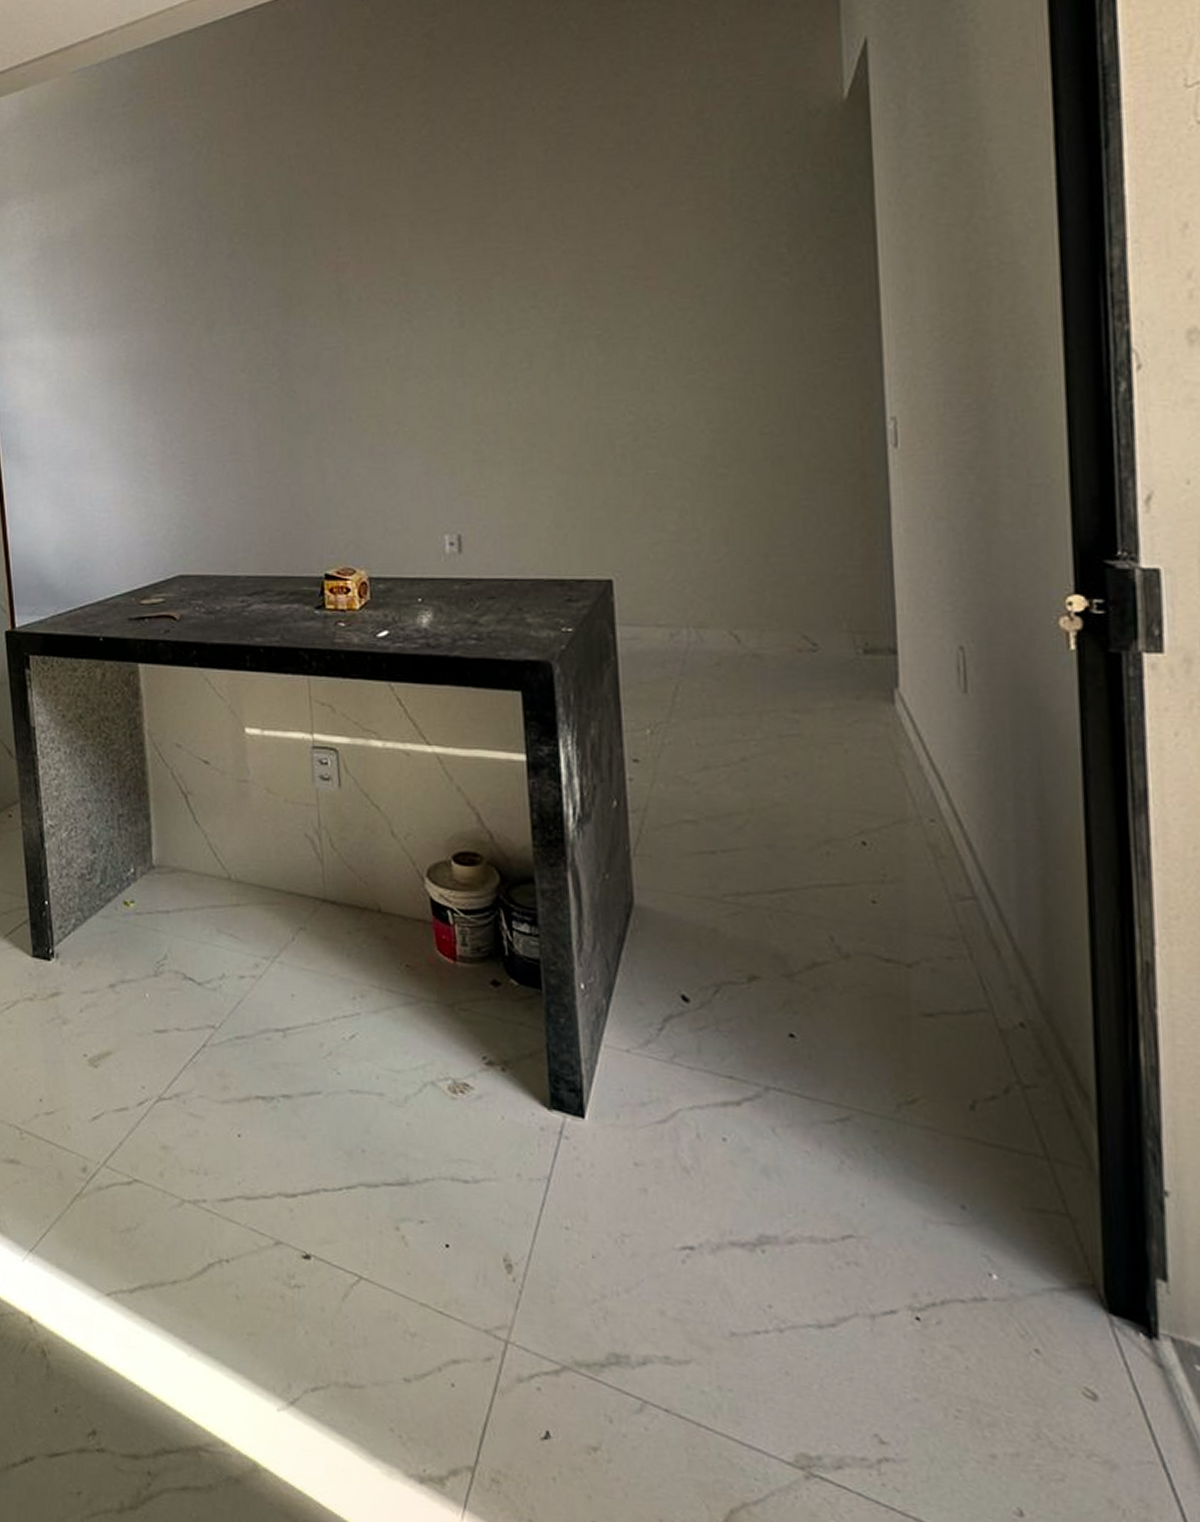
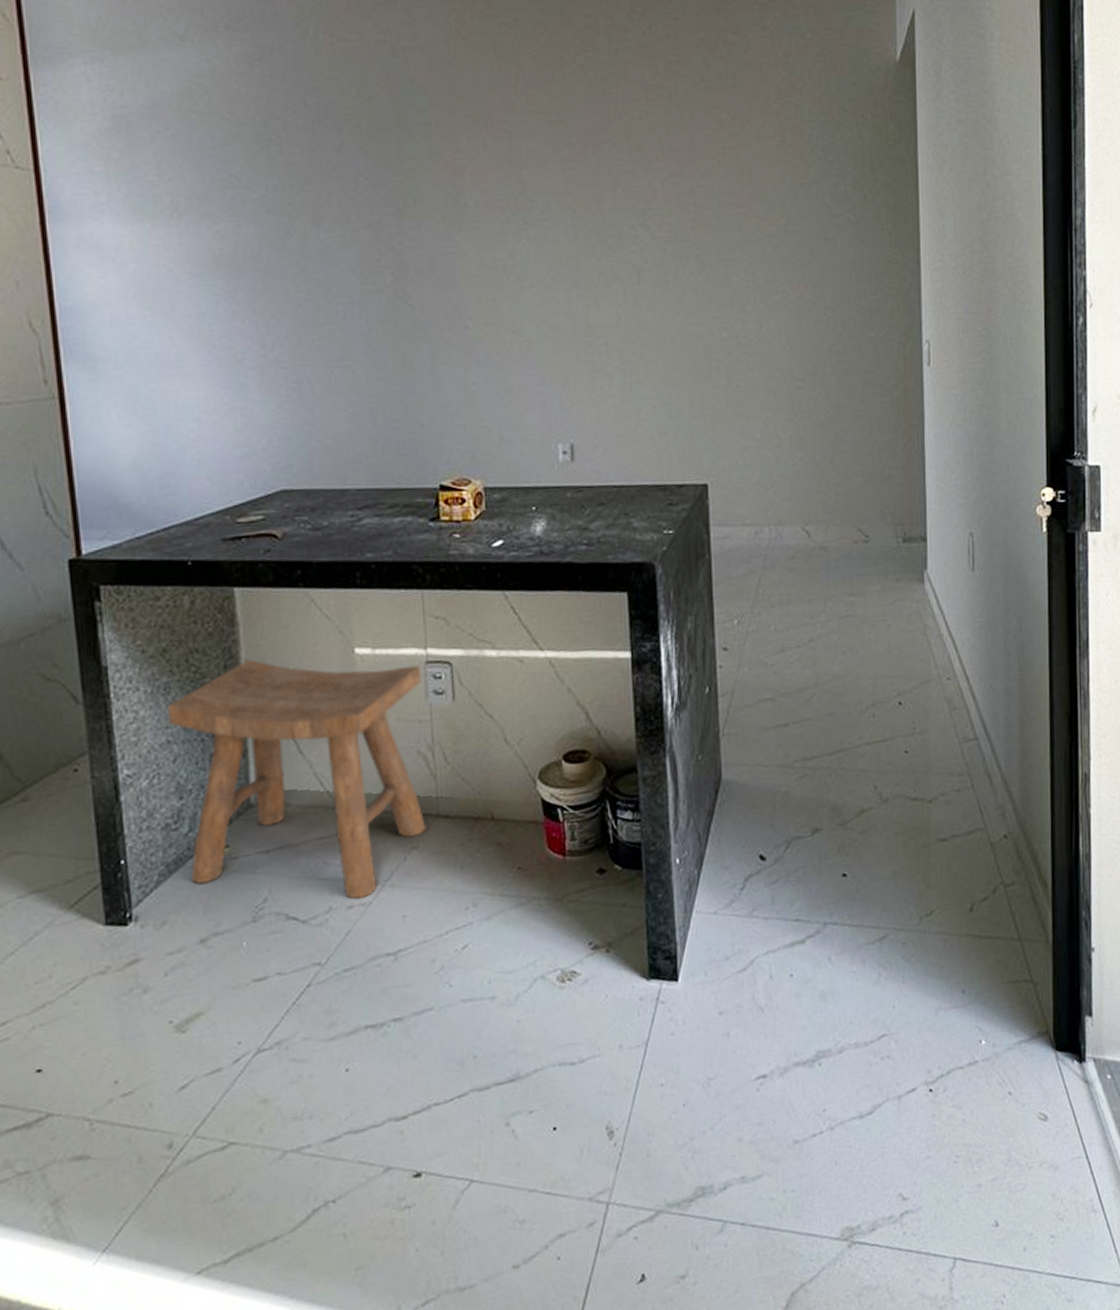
stool: none [83,731,314,971] -> present [167,659,426,900]

